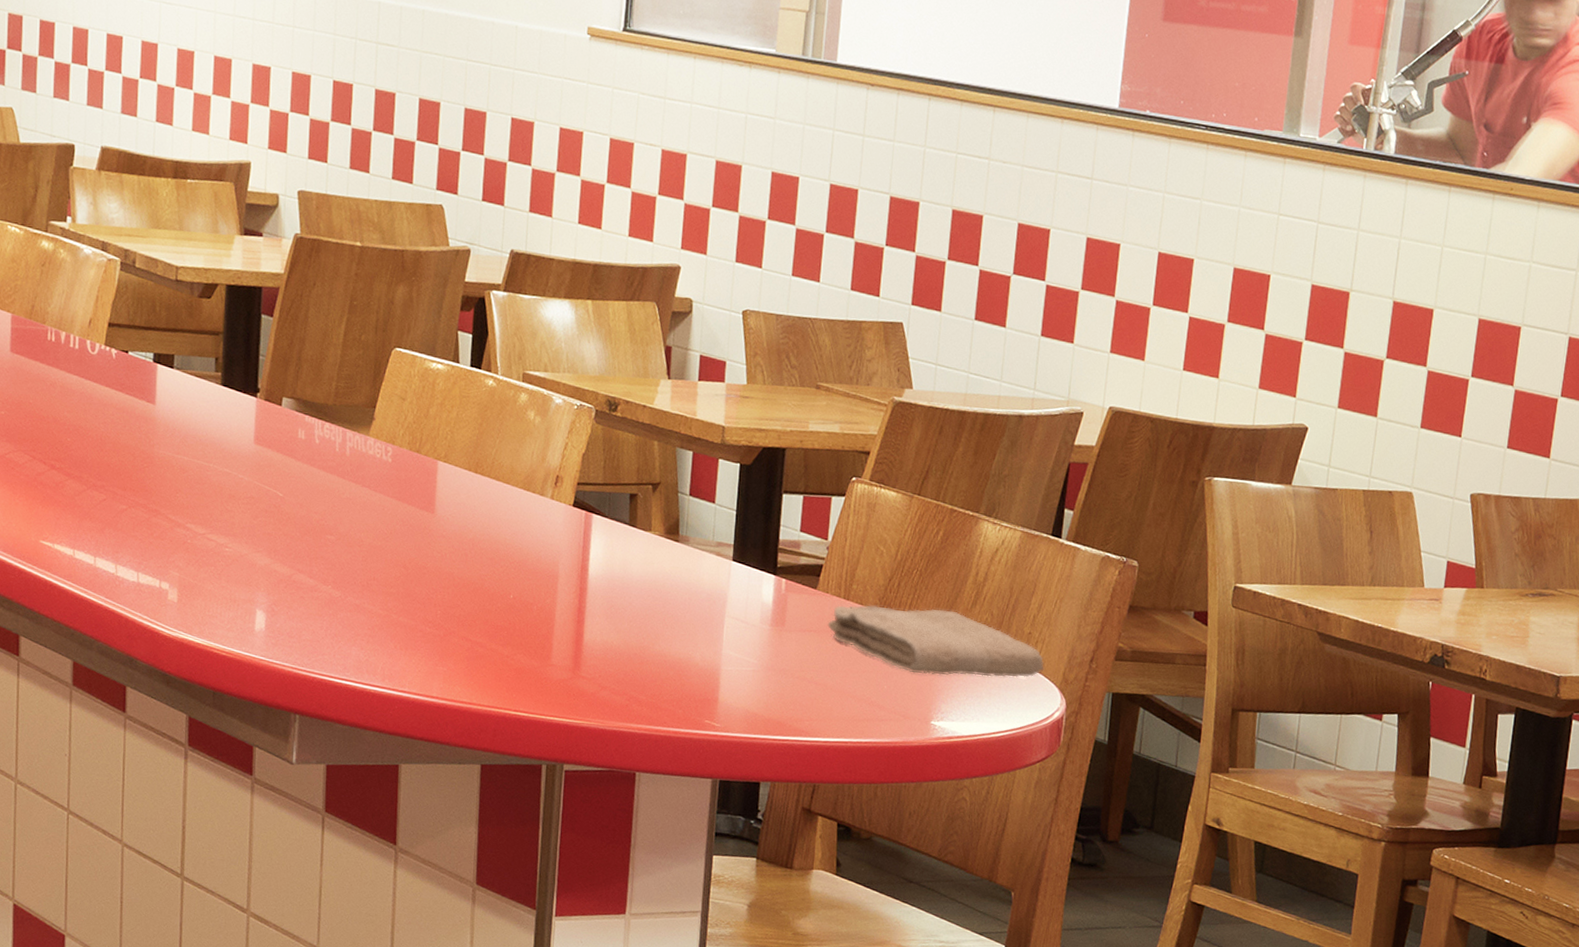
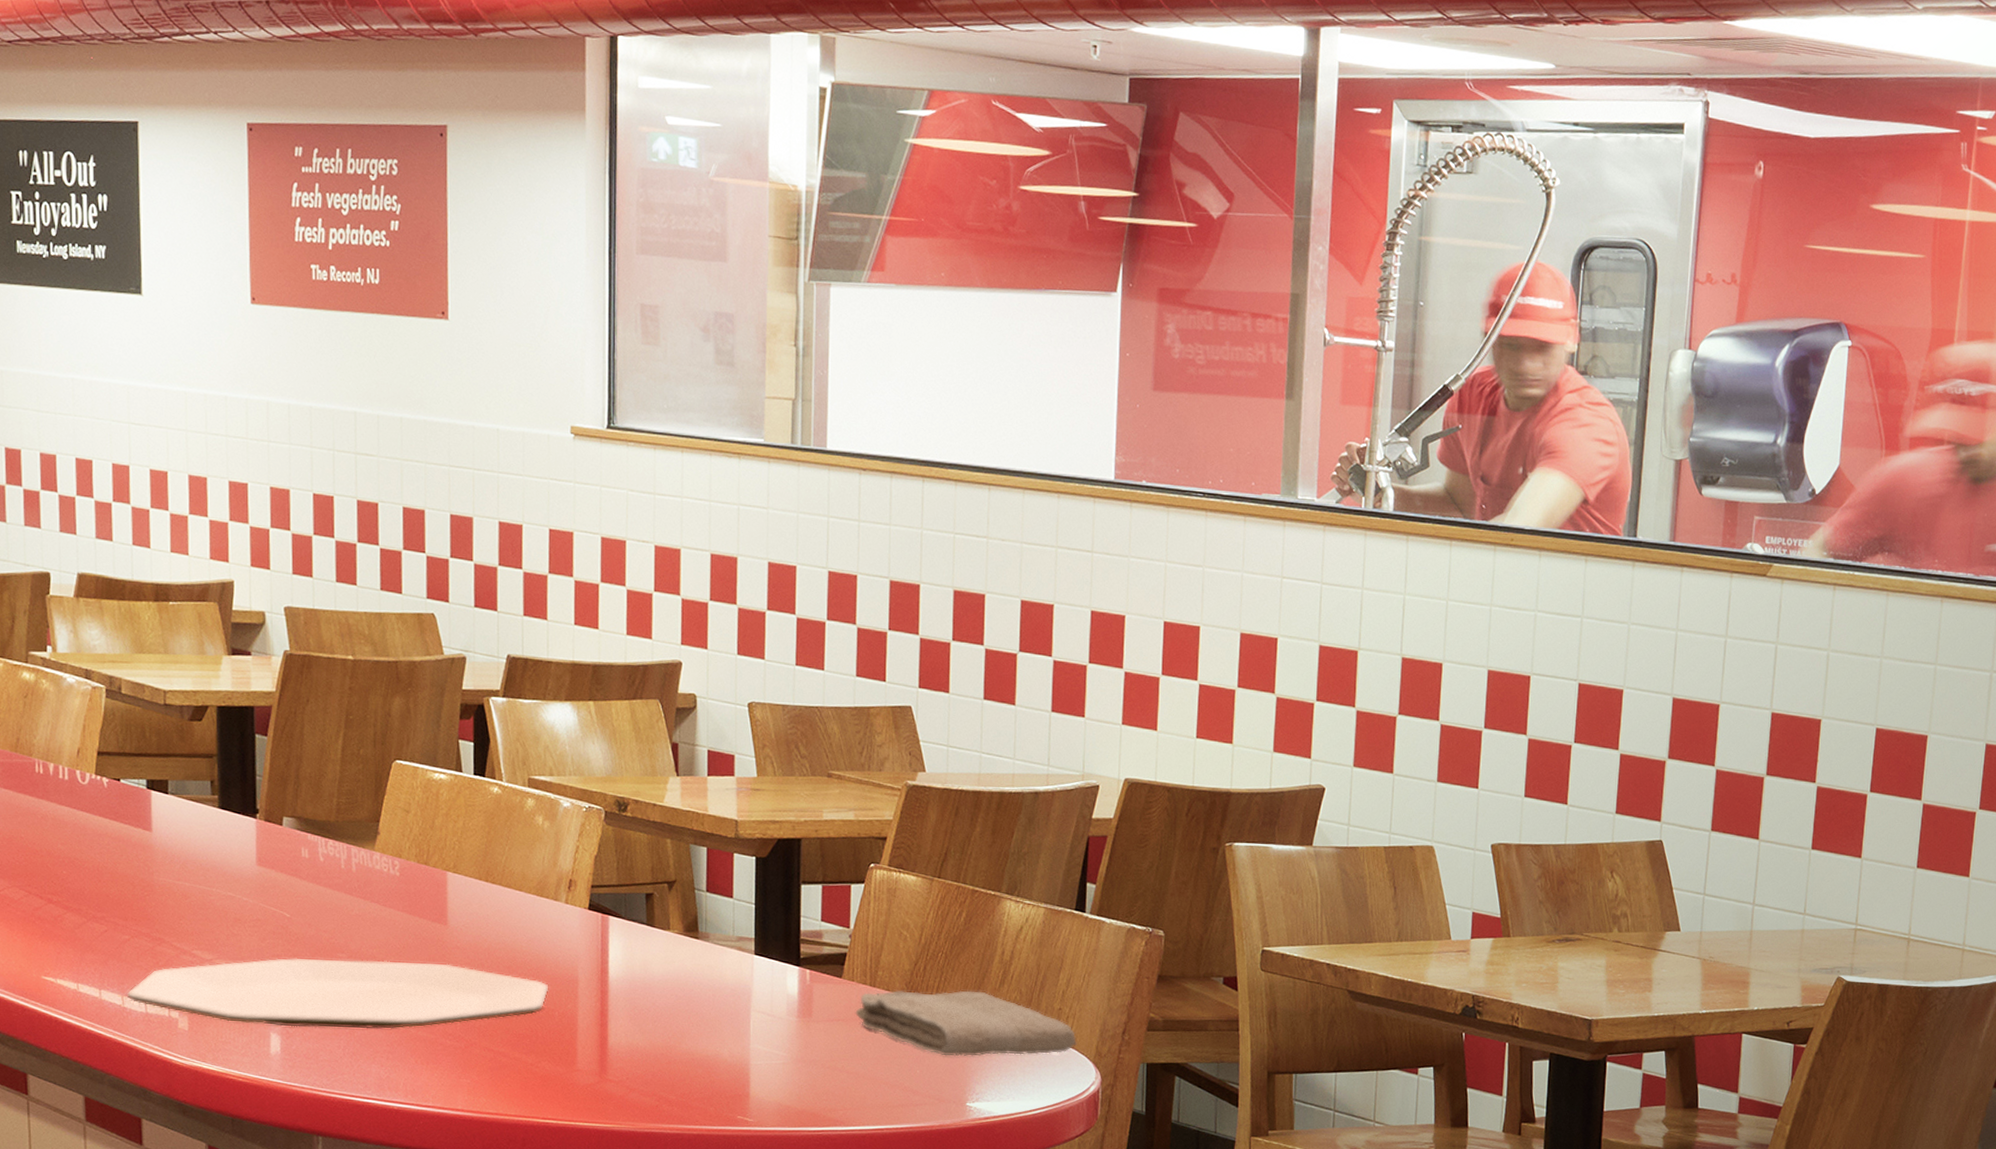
plate: none [121,537,530,613] -> present [127,957,549,1029]

